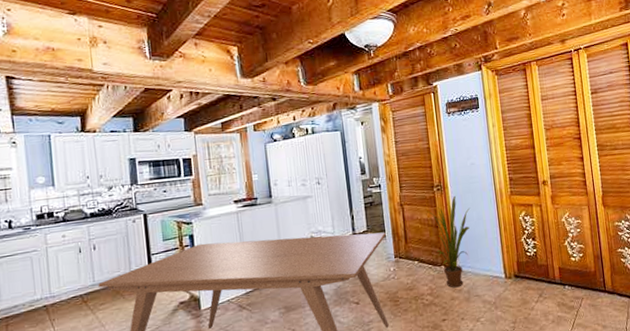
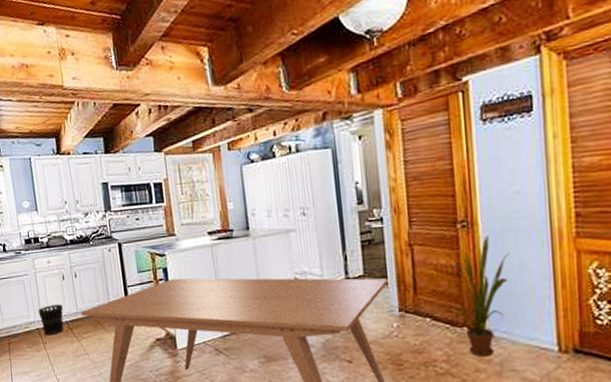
wastebasket: none [47,278,78,312] -> present [38,304,64,336]

